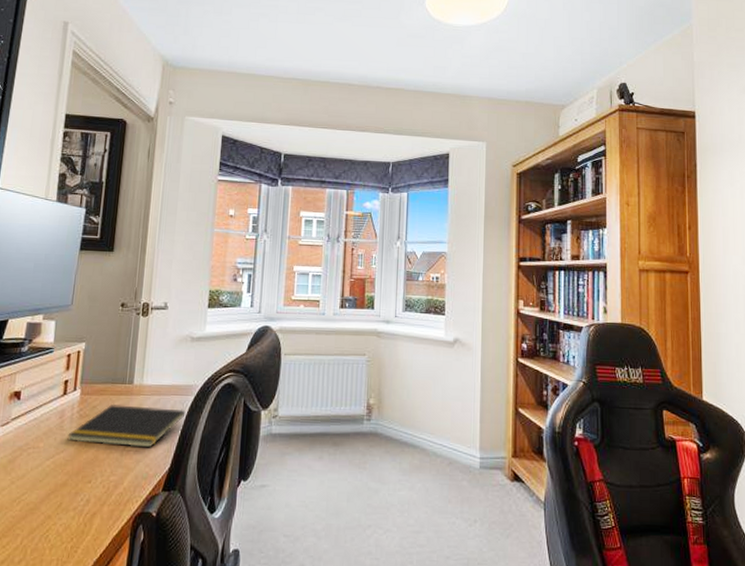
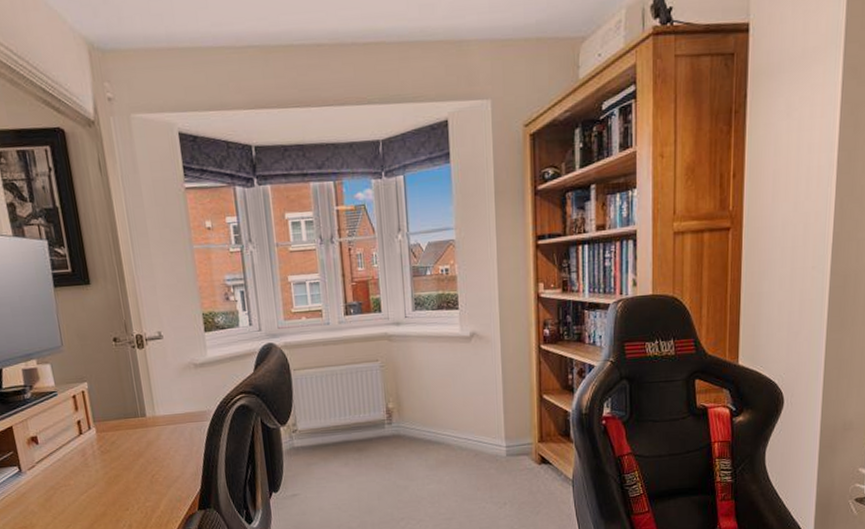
notepad: present [67,403,186,448] -> none [94,434,205,477]

